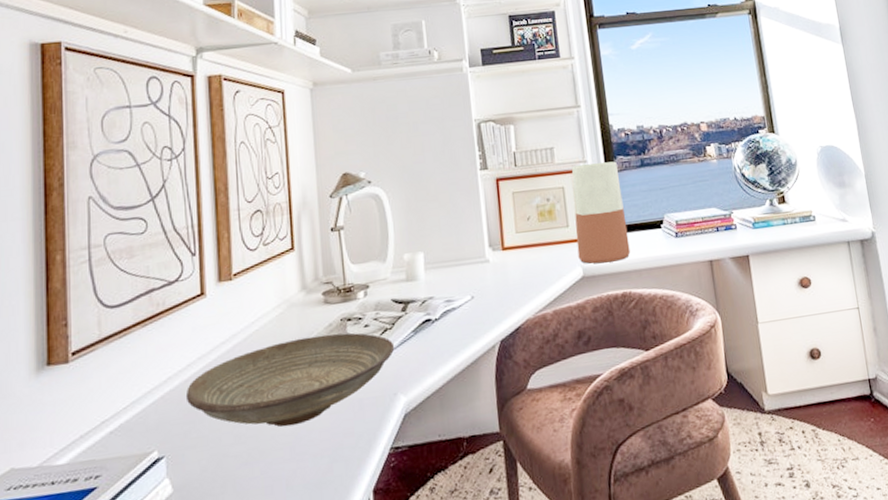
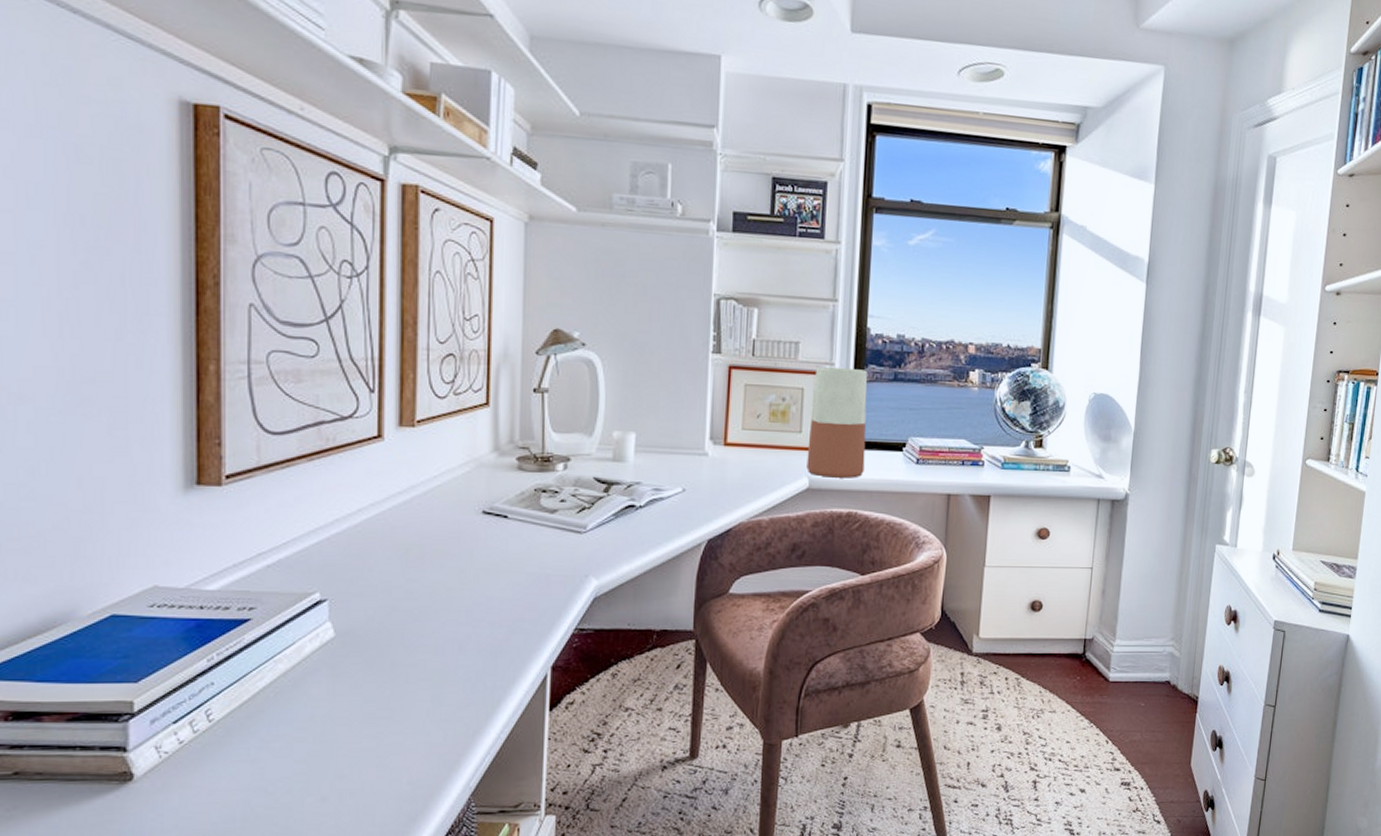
decorative bowl: present [185,333,395,427] -> none [354,502,592,590]

